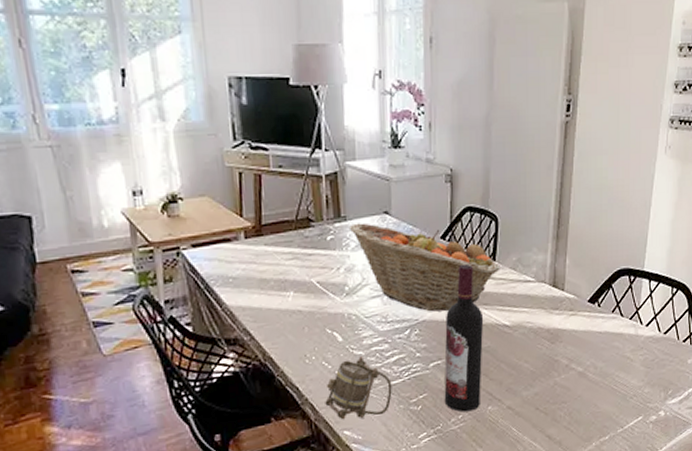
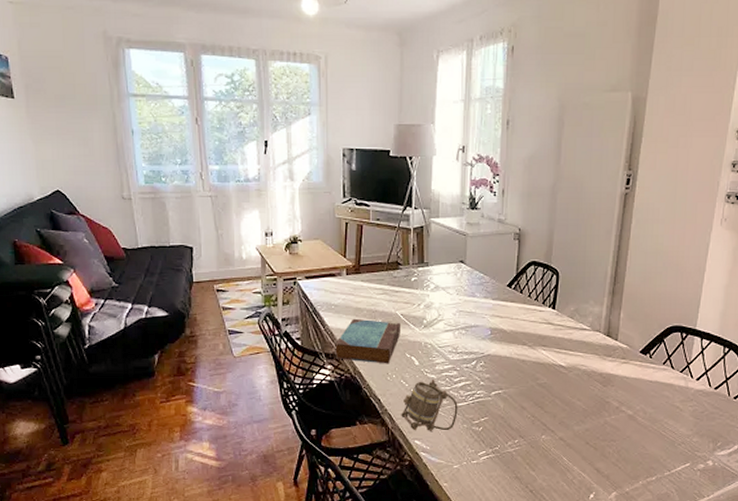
book: none [237,291,318,345] -> present [335,318,400,364]
fruit basket: present [350,222,500,312] -> none [431,269,559,348]
wine bottle: present [444,263,483,412] -> none [503,309,541,438]

